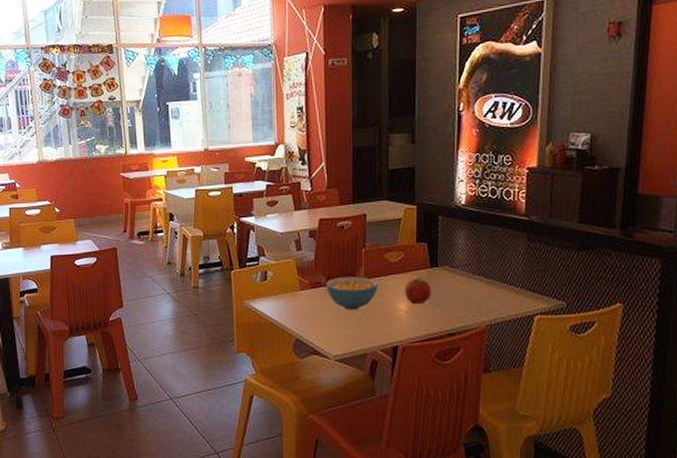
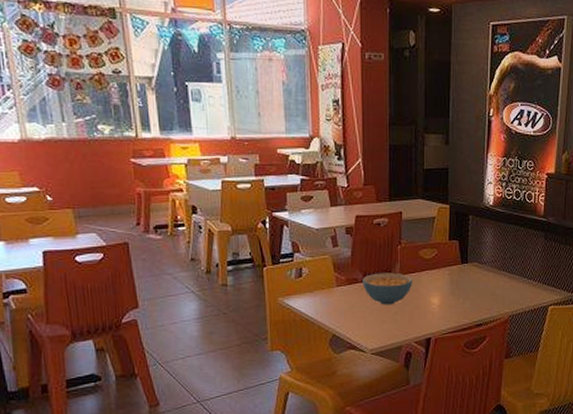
fruit: present [404,277,431,303] -> none [437,273,461,298]

